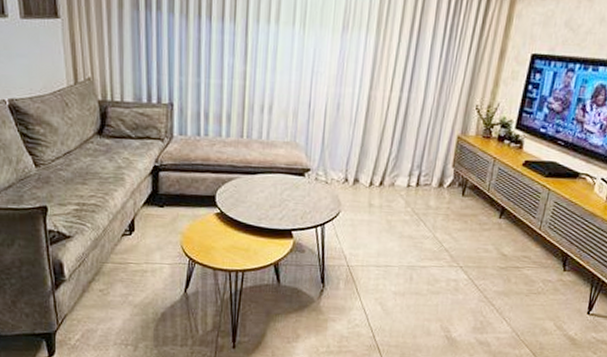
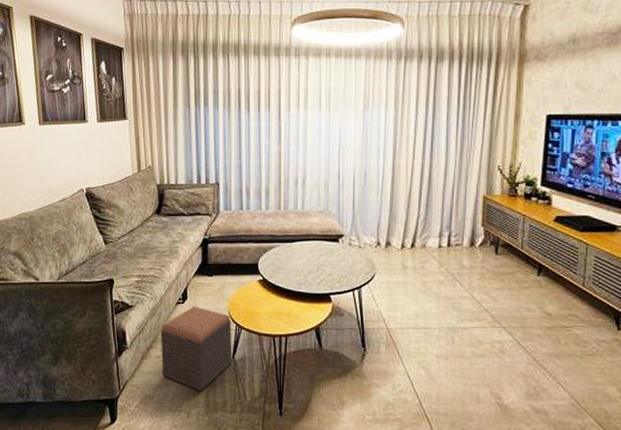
footstool: none [103,238,185,325] -> present [160,306,233,391]

